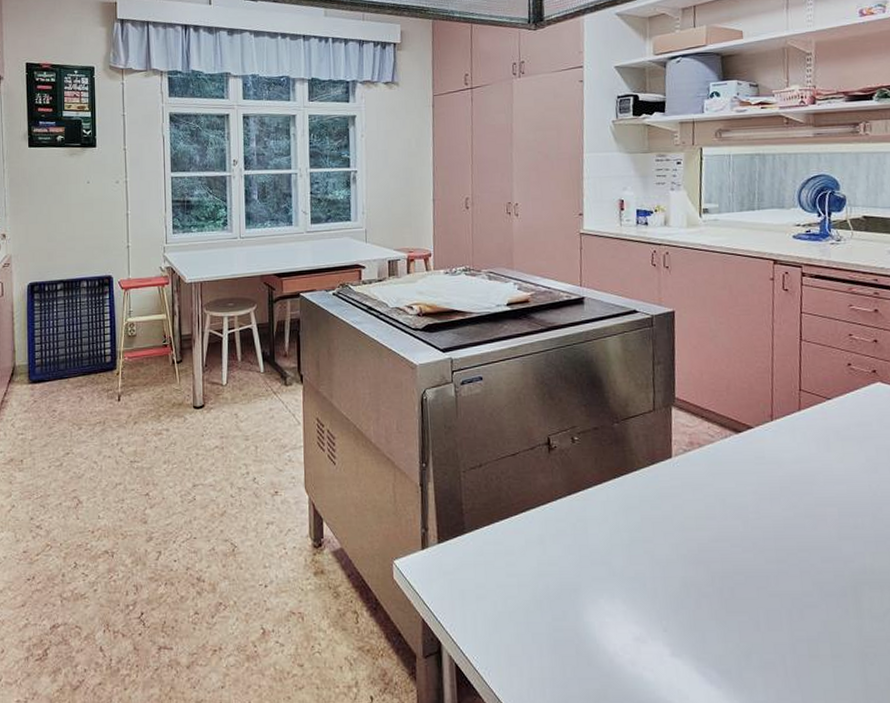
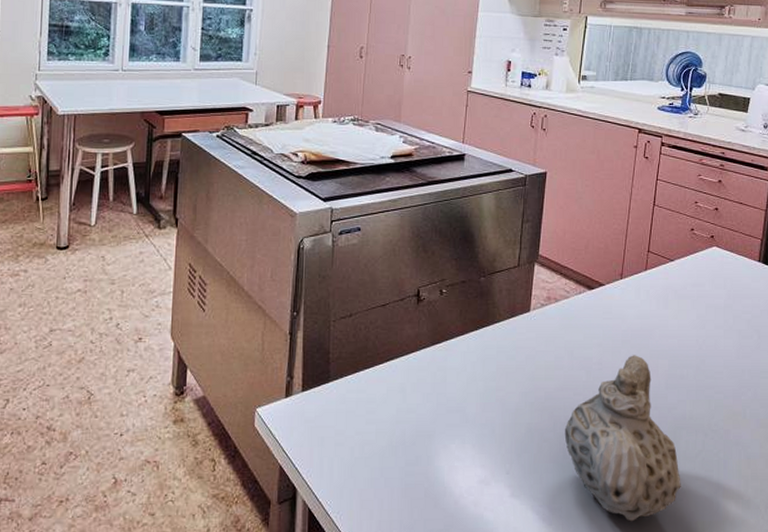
teapot: none [724,503,870,687] -> present [564,355,681,522]

